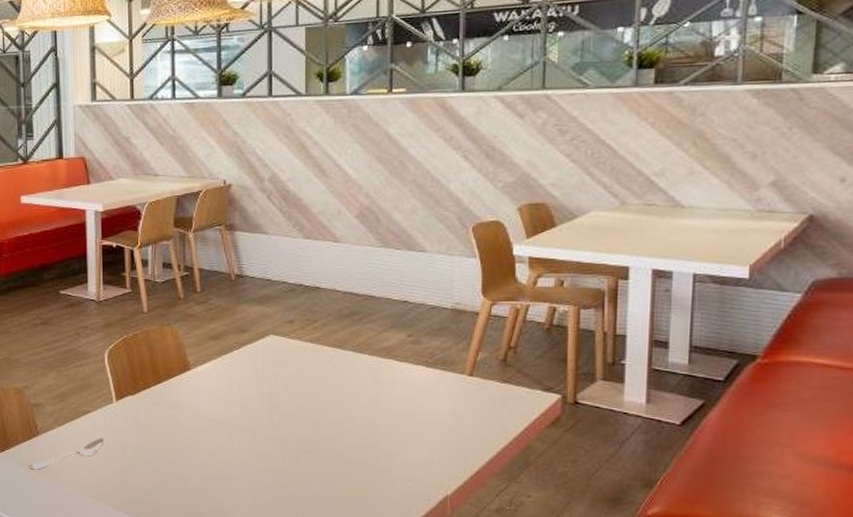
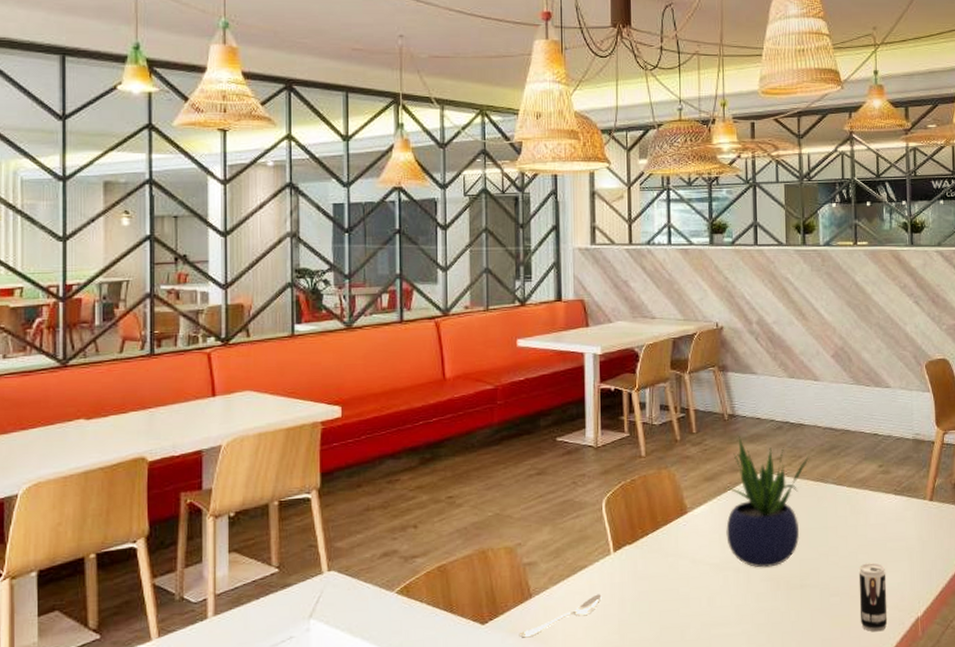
potted plant: none [231,296,326,429] -> present [725,435,810,568]
beverage can: none [378,434,411,505] -> present [858,562,888,632]

